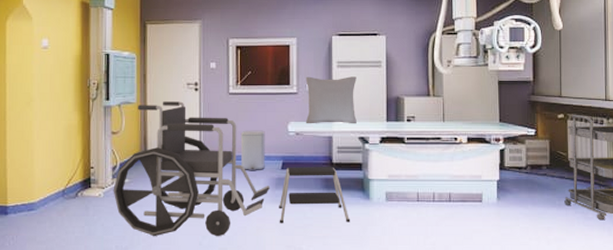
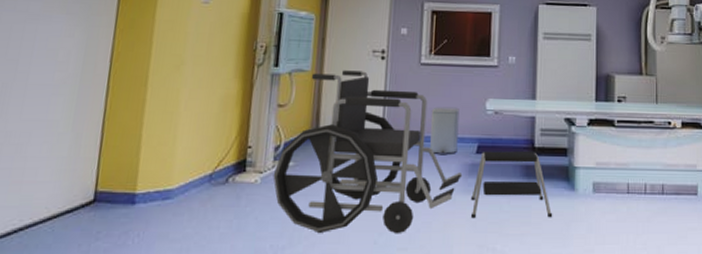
pillow: present [305,76,357,124] -> none [505,48,564,104]

